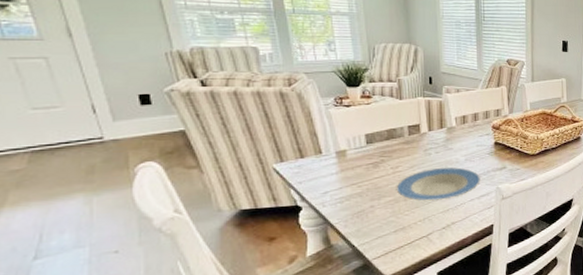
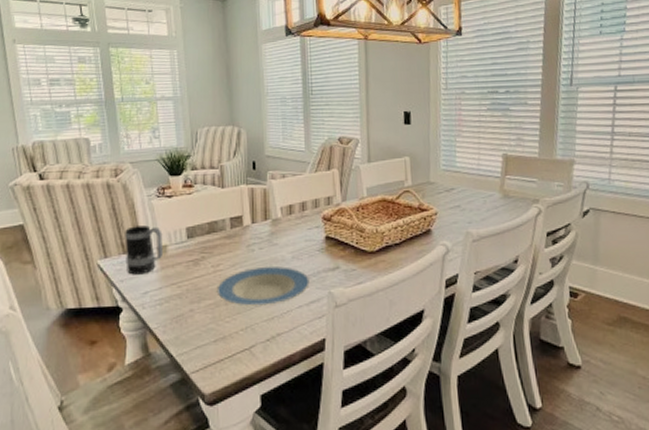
mug: none [302,132,343,177] -> present [125,225,164,275]

